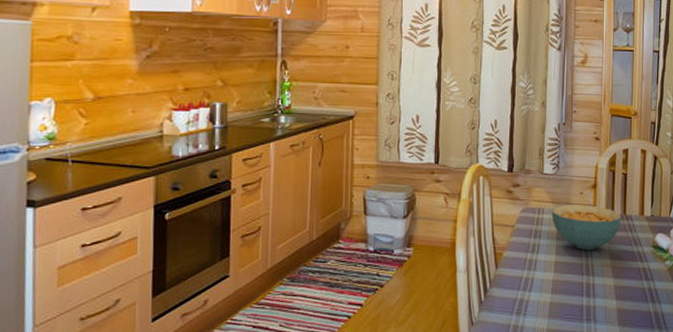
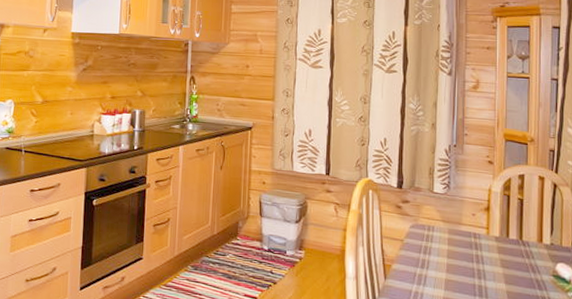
cereal bowl: present [551,204,621,250] -> none [442,224,517,272]

